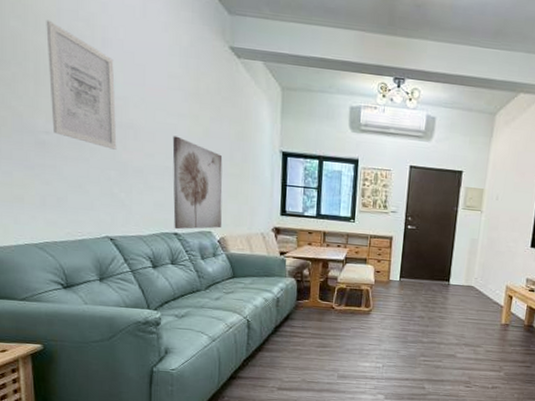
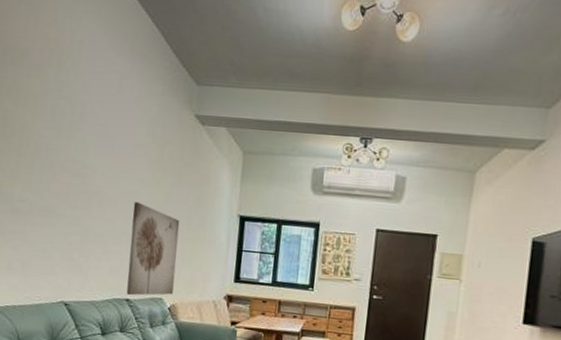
wall art: present [46,19,117,150] -> none [26,99,88,216]

